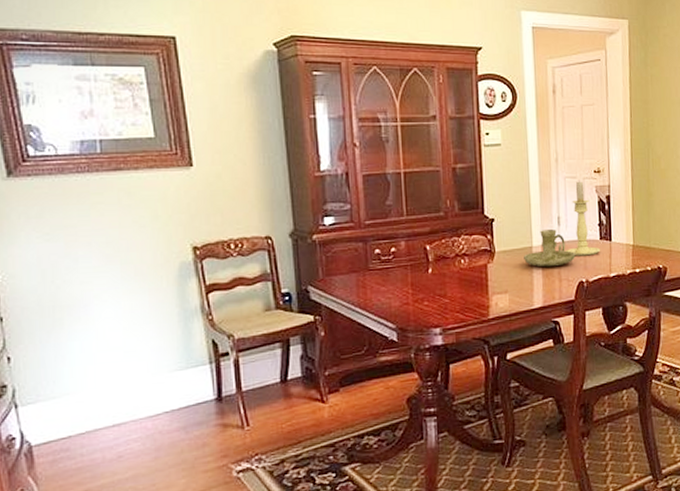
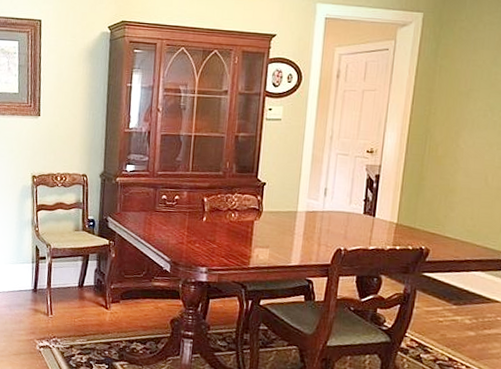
candle holder: present [524,229,576,267] -> none [288,198,338,232]
candle holder: present [565,180,601,256] -> none [328,157,363,227]

